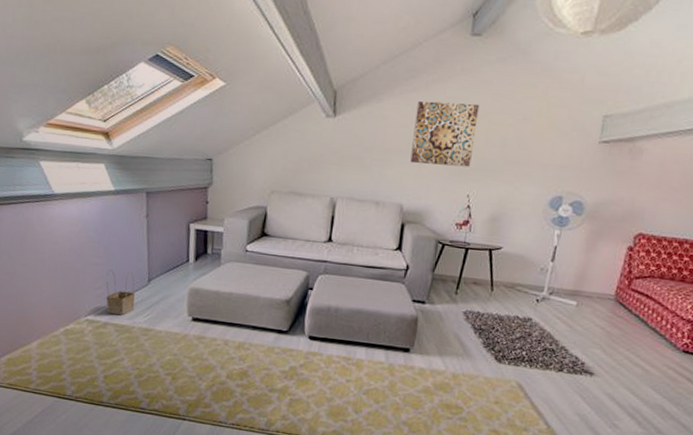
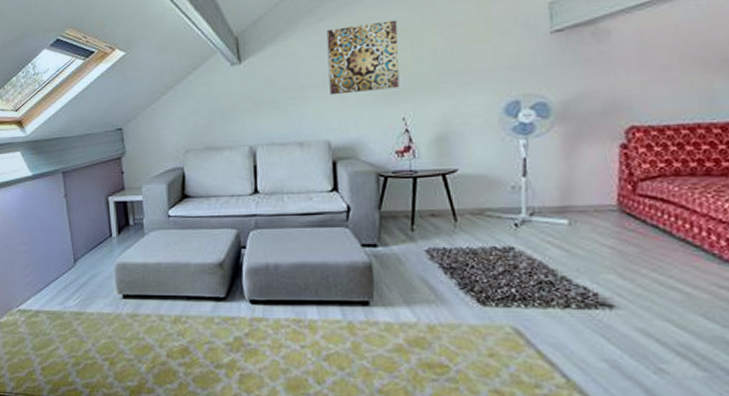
basket: present [106,268,136,315] -> none [33,254,64,302]

